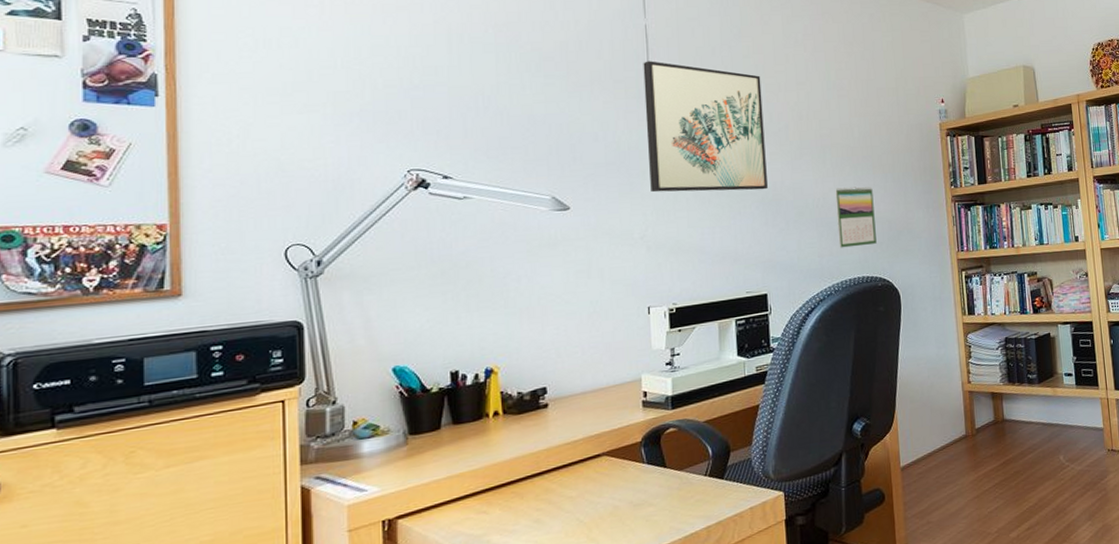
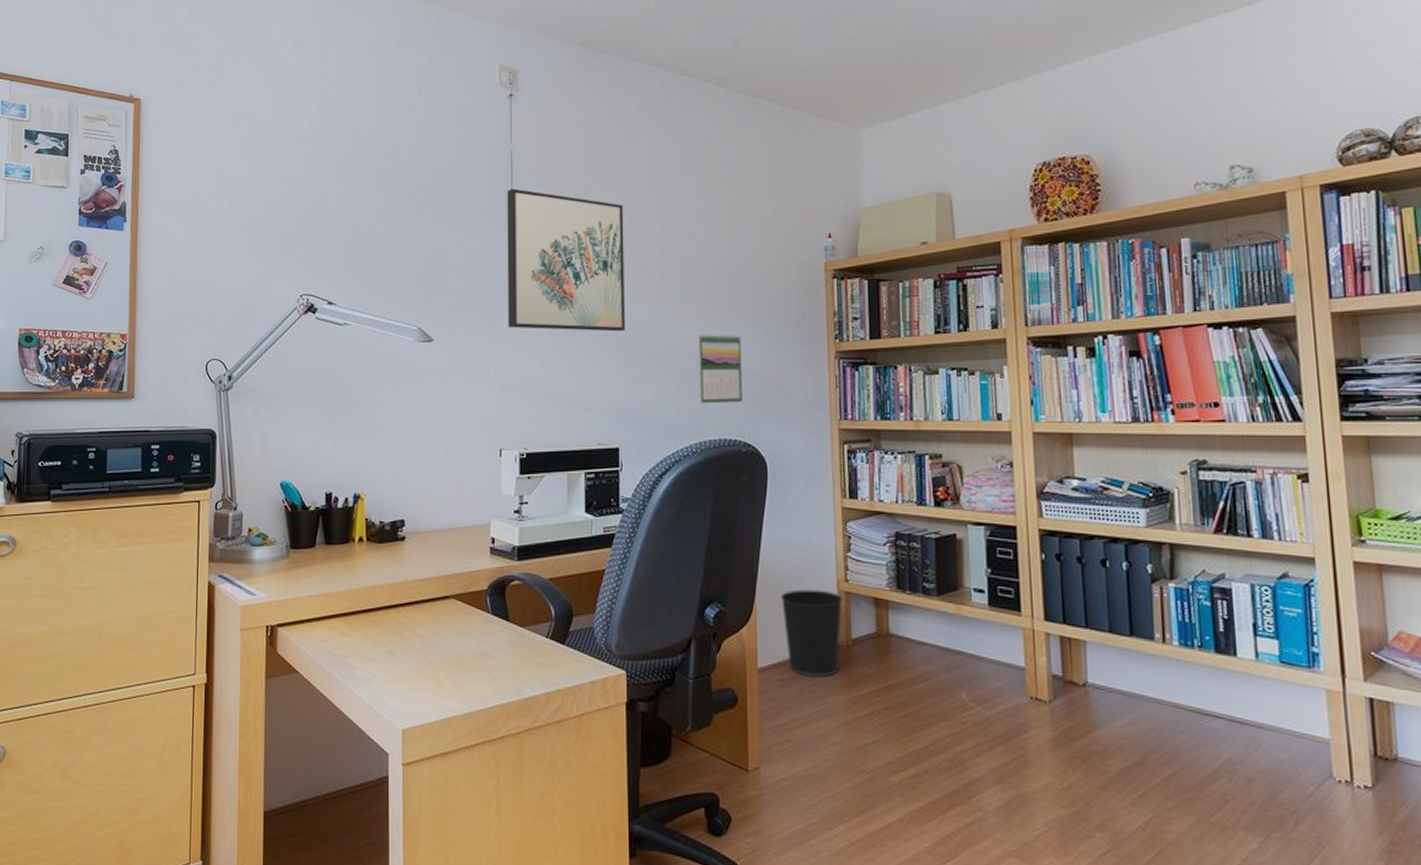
wastebasket: none [916,393,968,467] -> present [780,589,843,677]

